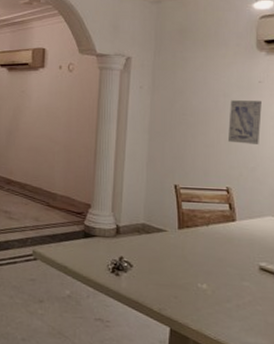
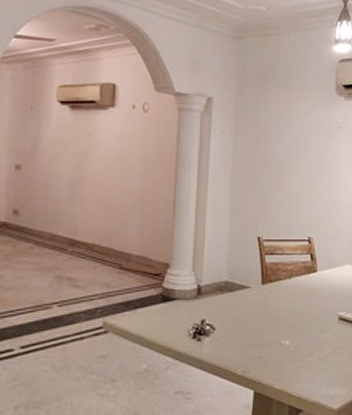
wall art: present [228,100,262,144] -> none [310,146,341,192]

